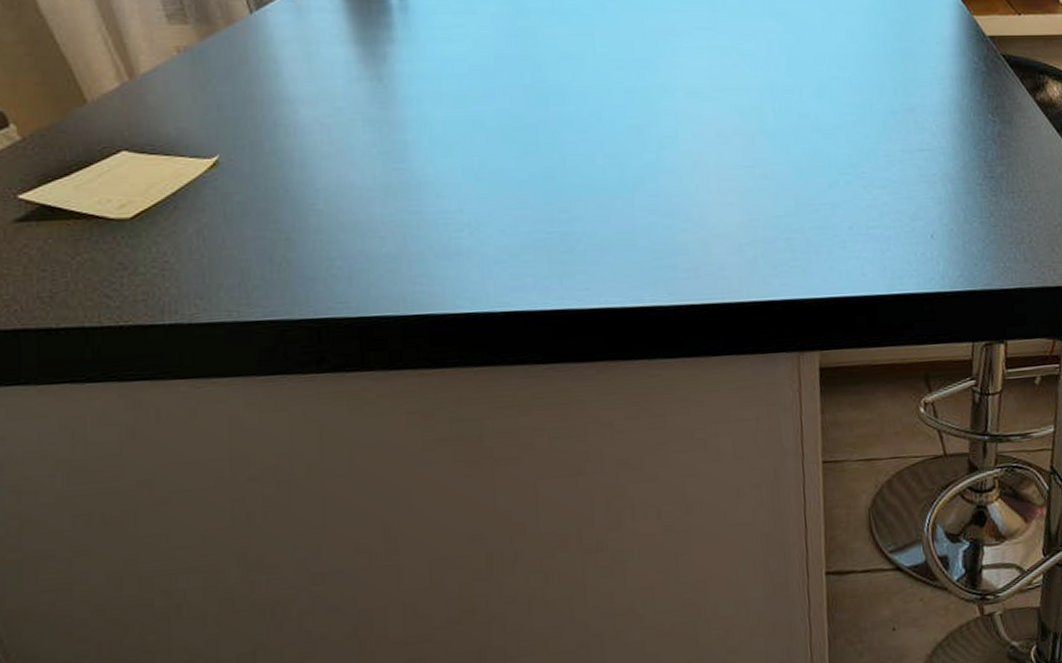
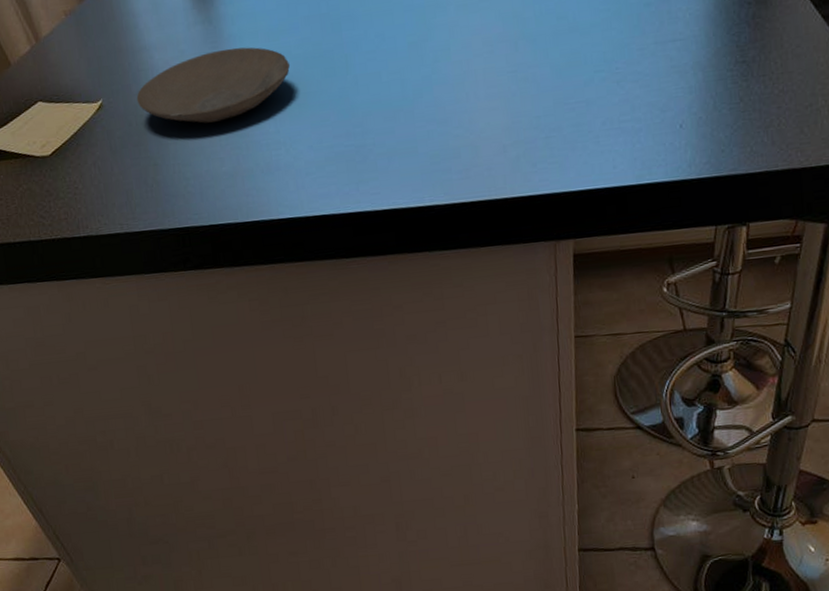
plate: none [269,111,481,194] -> present [136,47,290,123]

